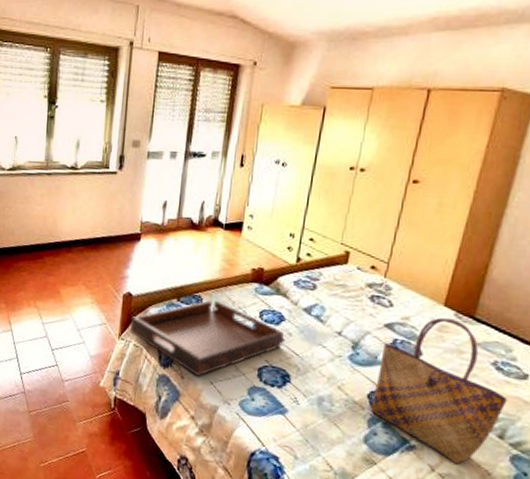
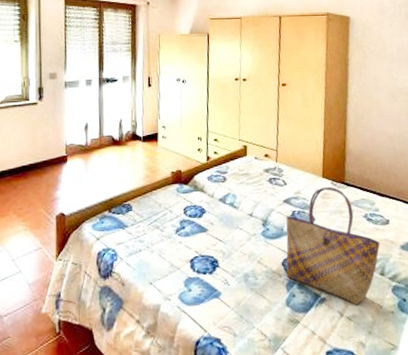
serving tray: present [130,300,284,377] -> none [67,205,207,281]

